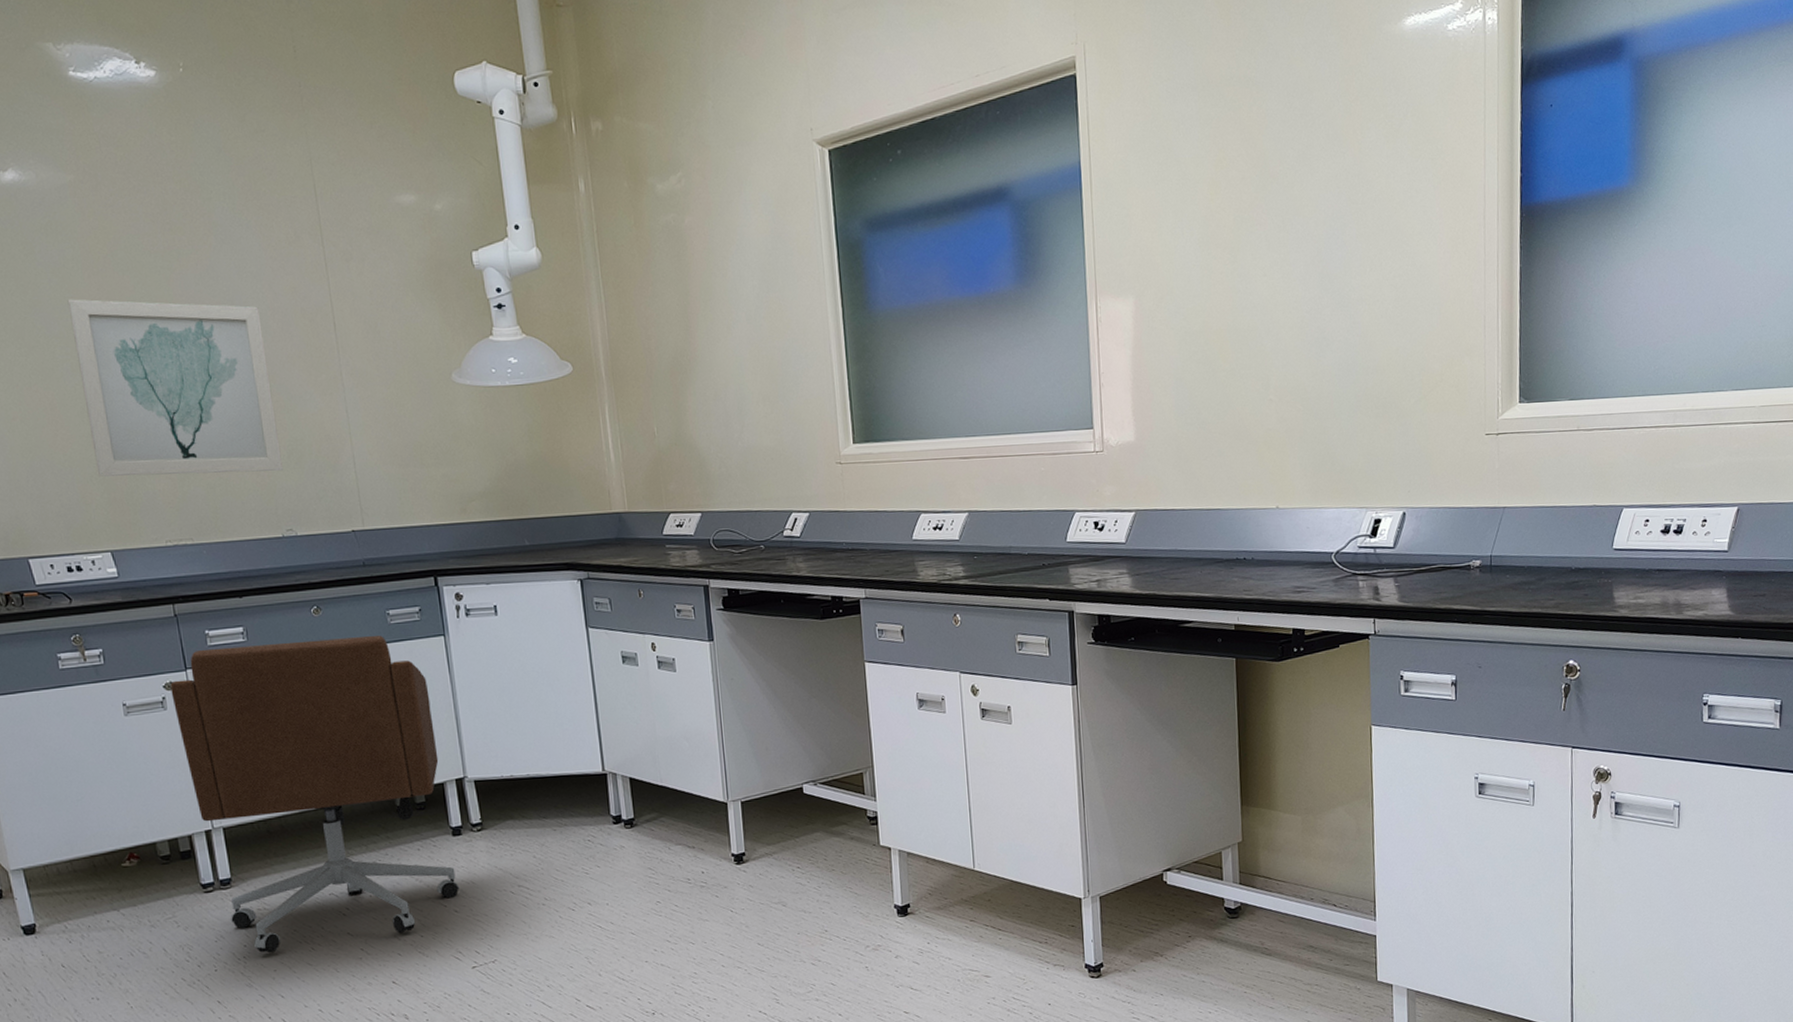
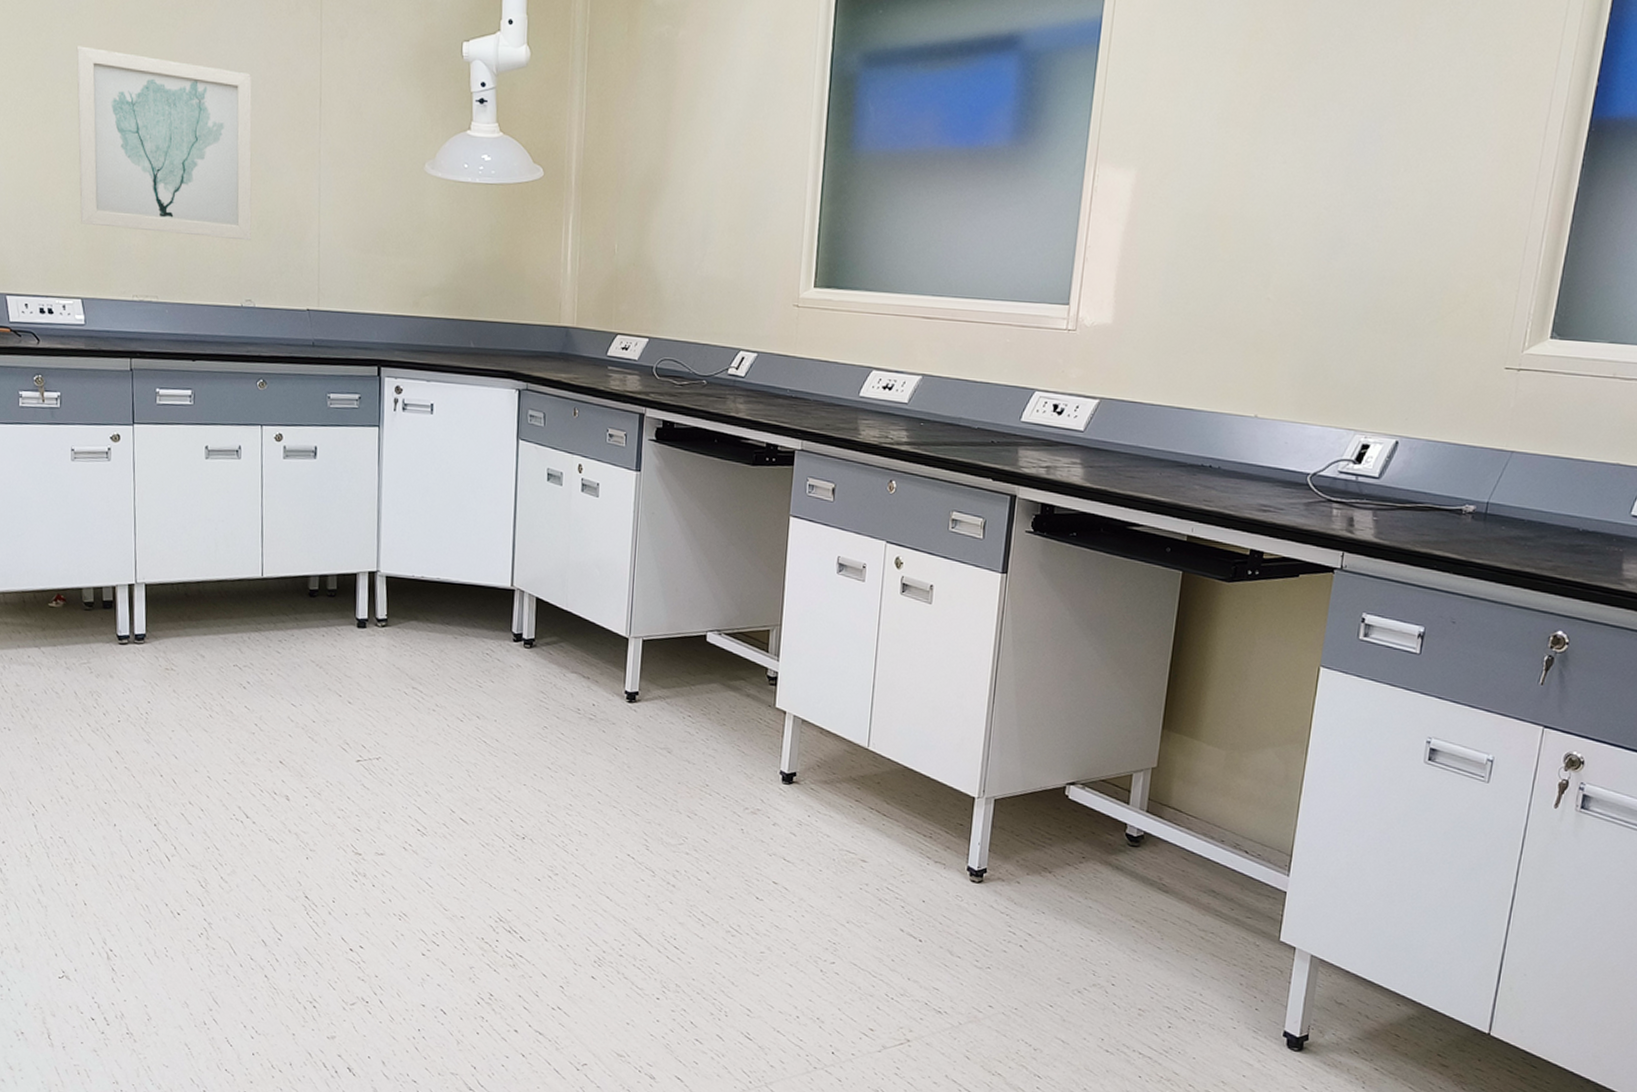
office chair: present [170,636,460,953] -> none [116,406,356,716]

